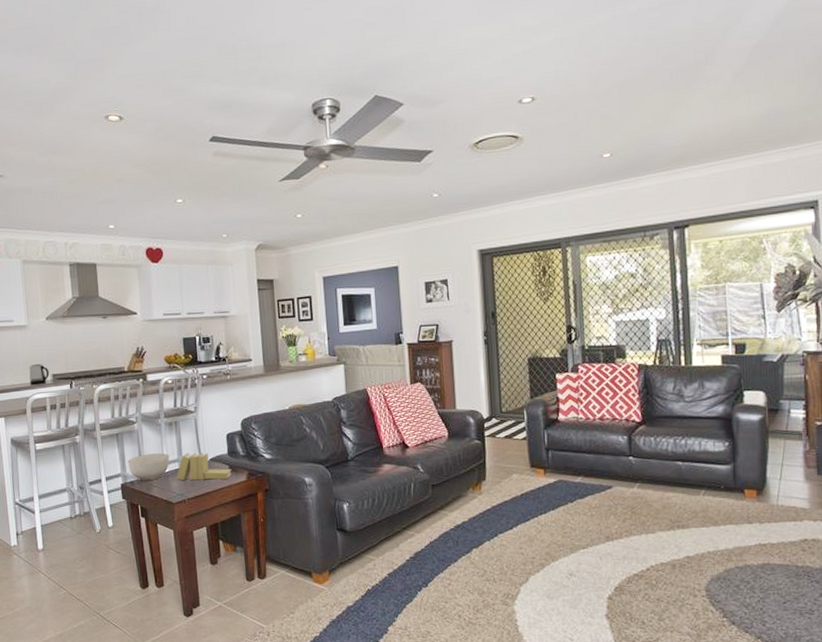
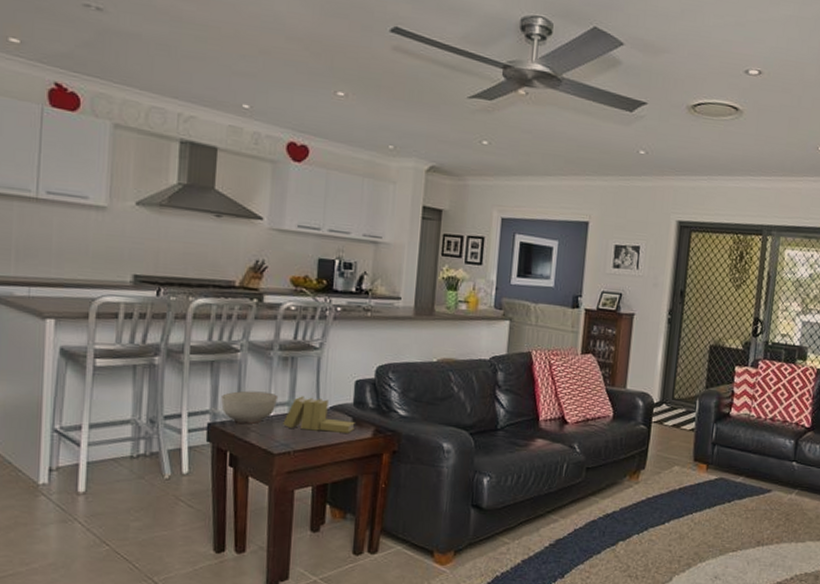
kettle: present [29,363,50,386] -> none [99,257,130,287]

